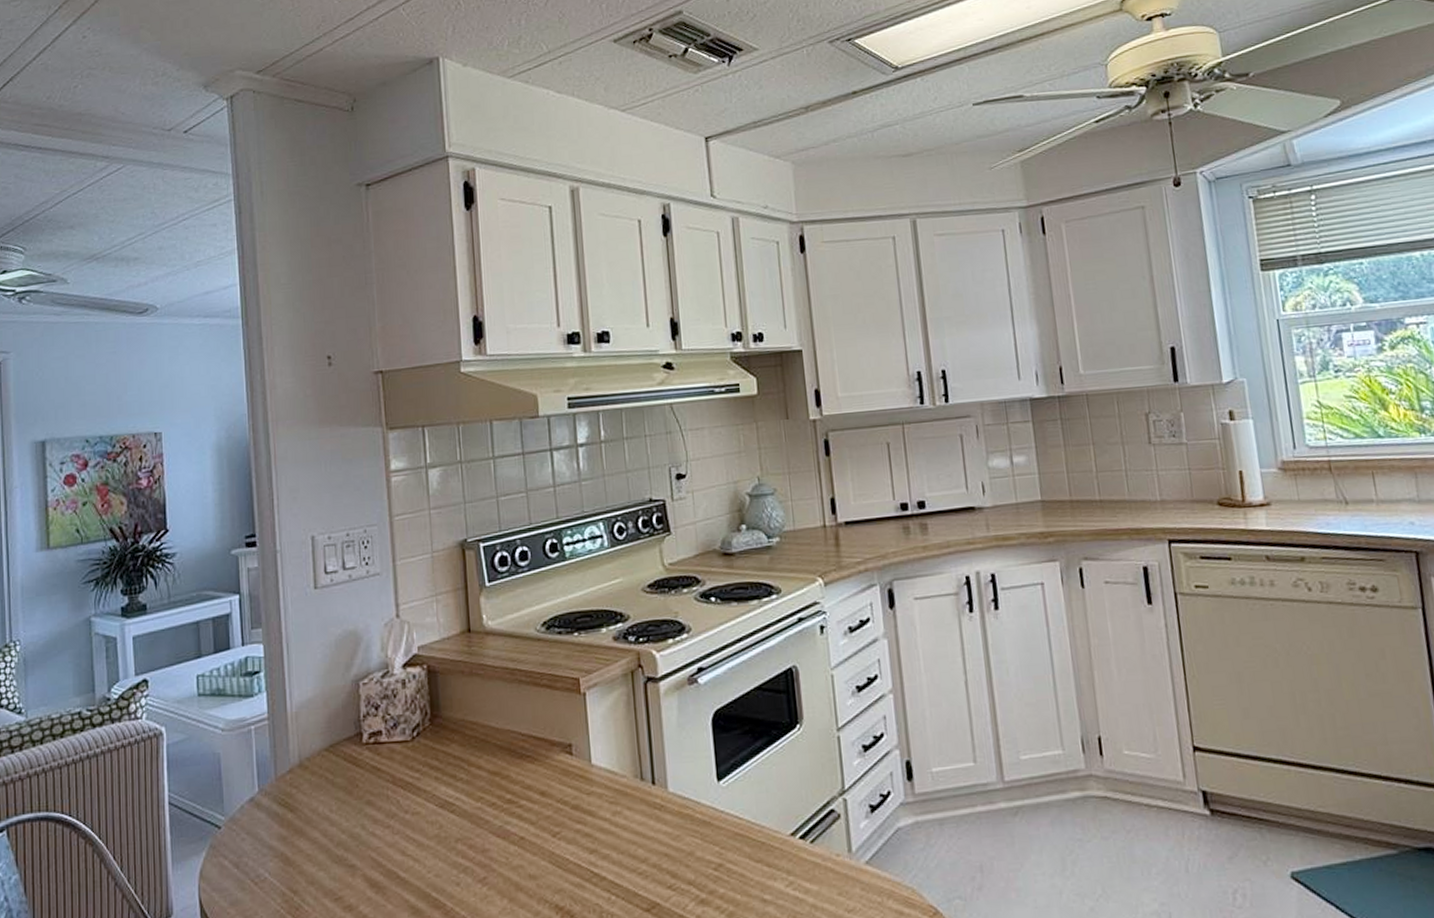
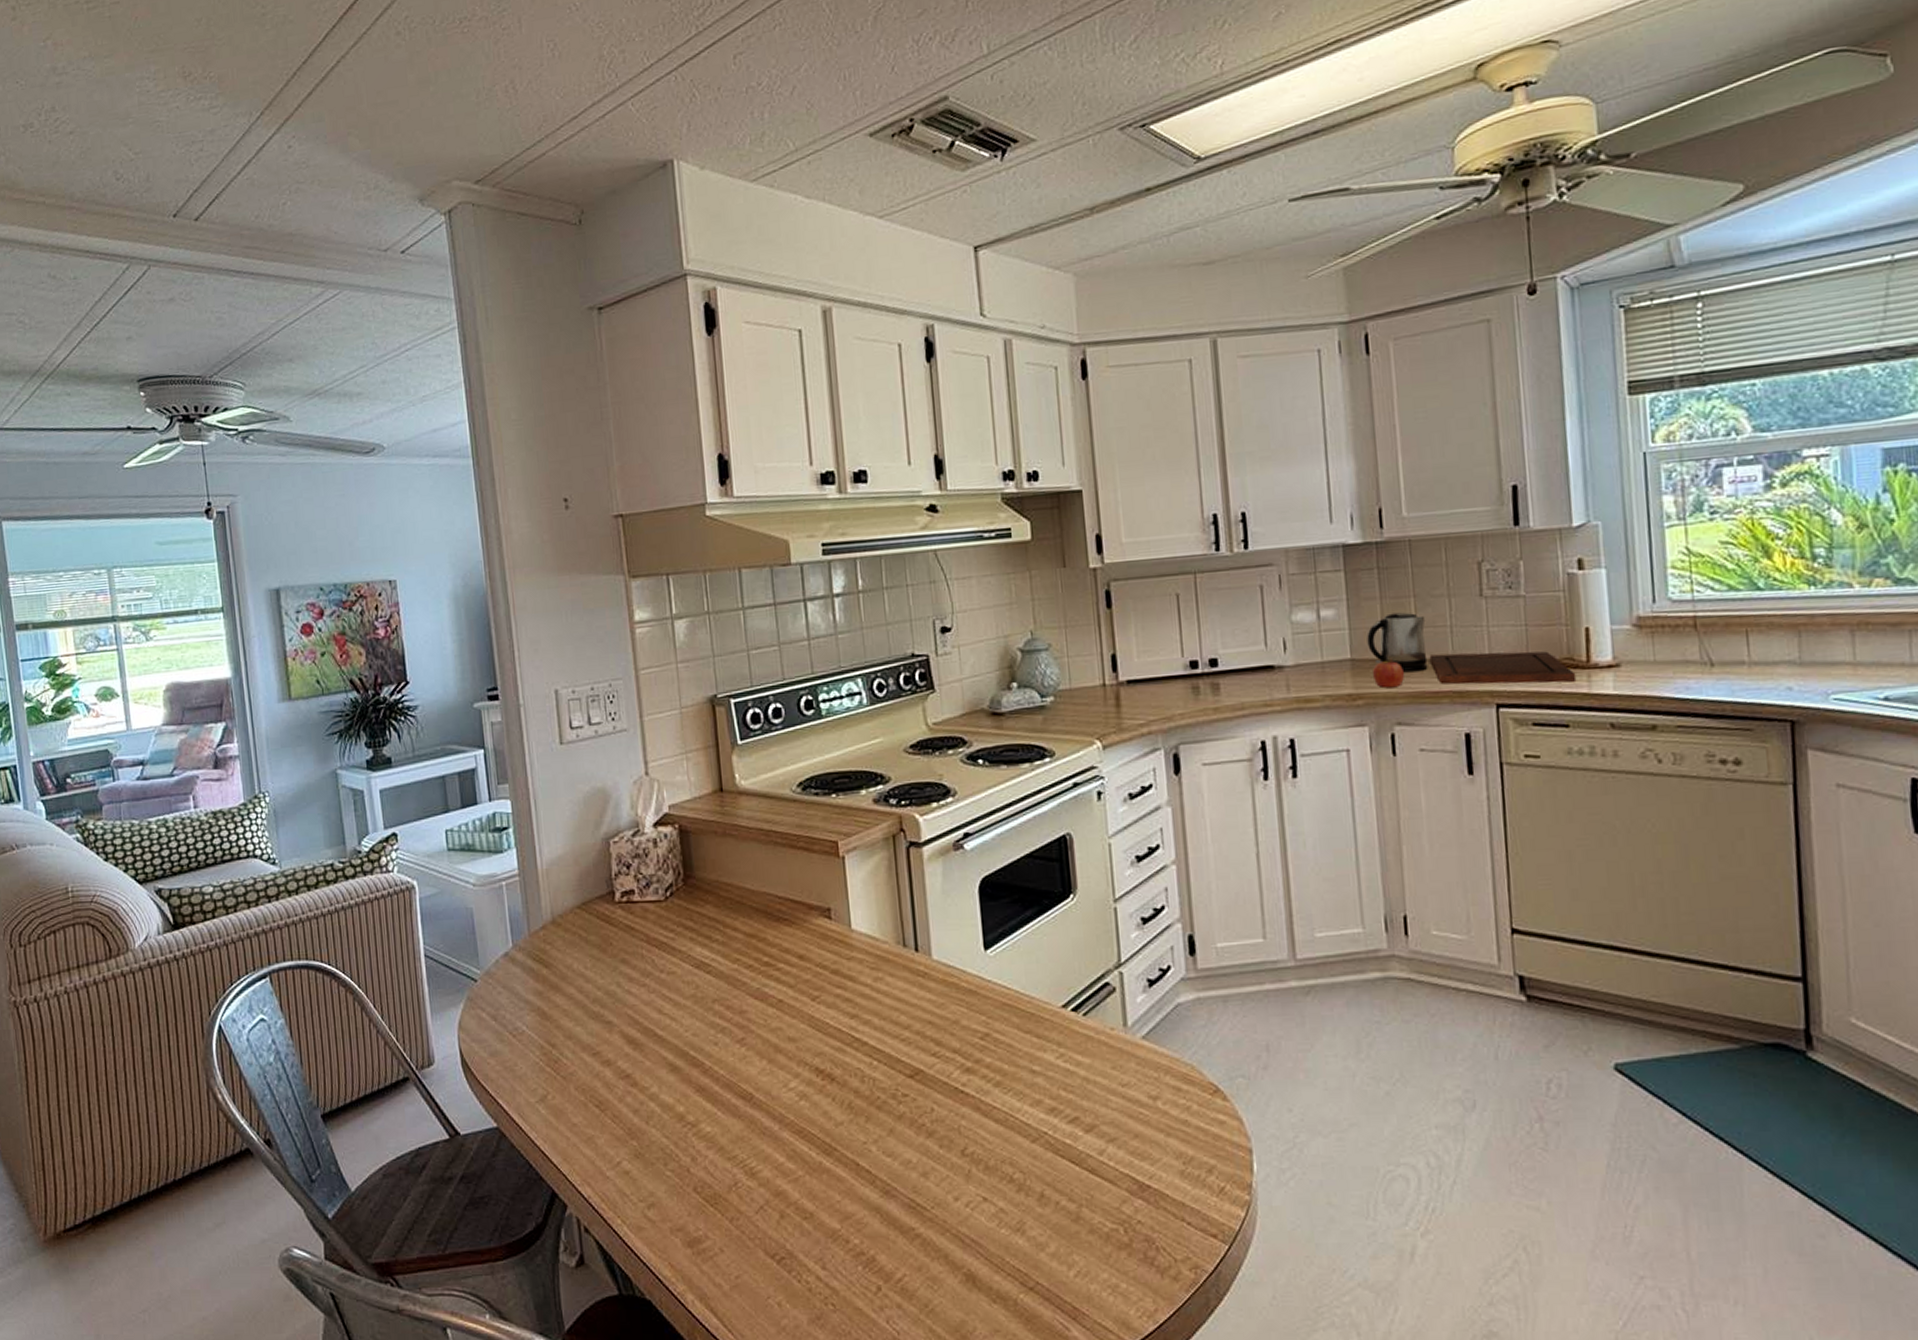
kettle: none [1054,458,1108,513] -> present [1367,612,1428,673]
fruit: none [1061,499,1089,527] -> present [1373,658,1405,689]
cutting board: none [1108,492,1235,523] -> present [1429,651,1577,685]

